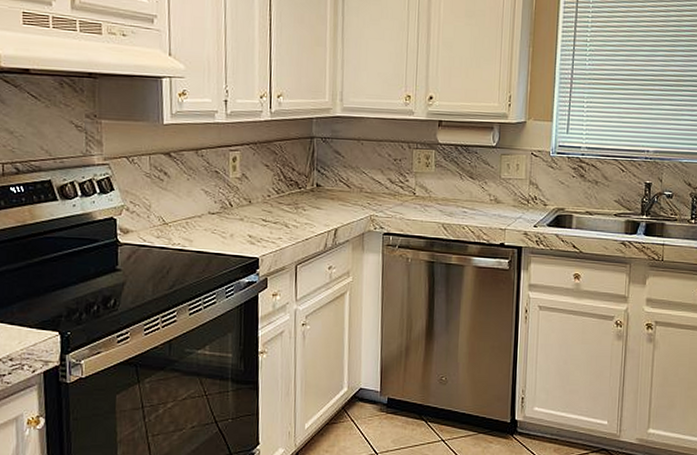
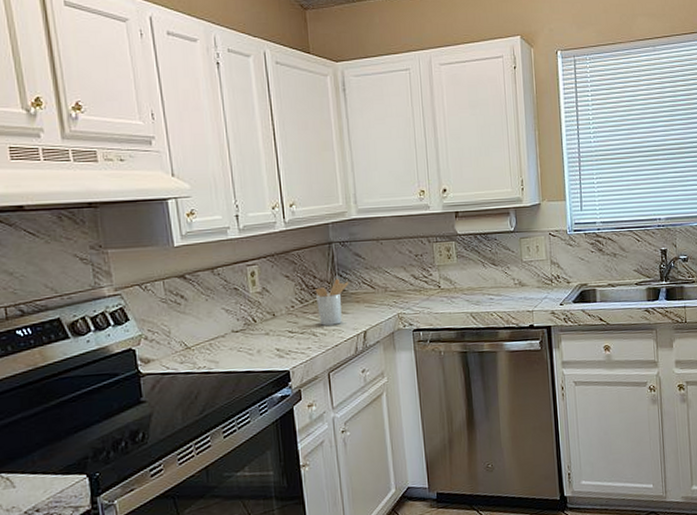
utensil holder: none [292,173,326,219] -> present [315,278,349,326]

